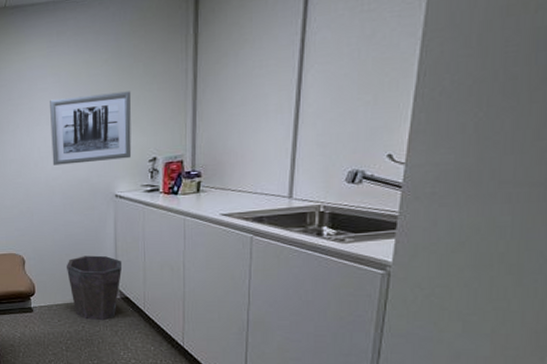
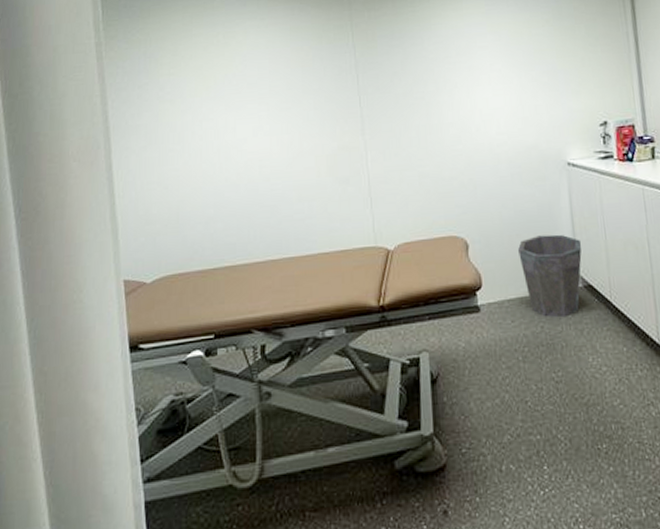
wall art: present [50,91,132,166] -> none [491,52,582,130]

